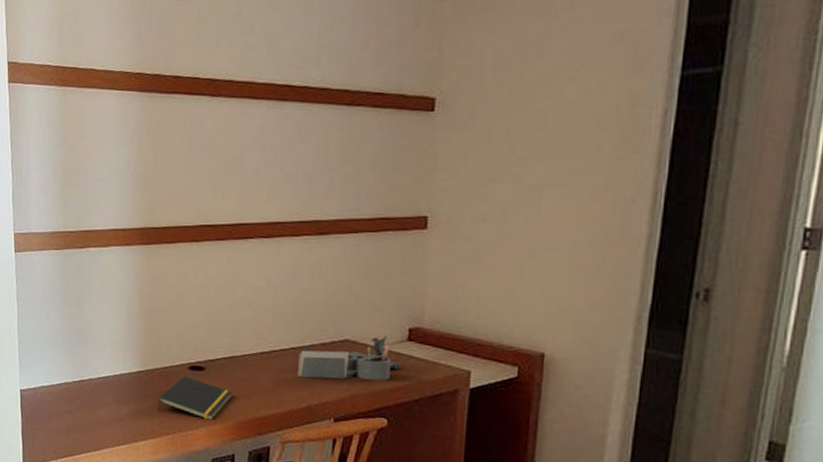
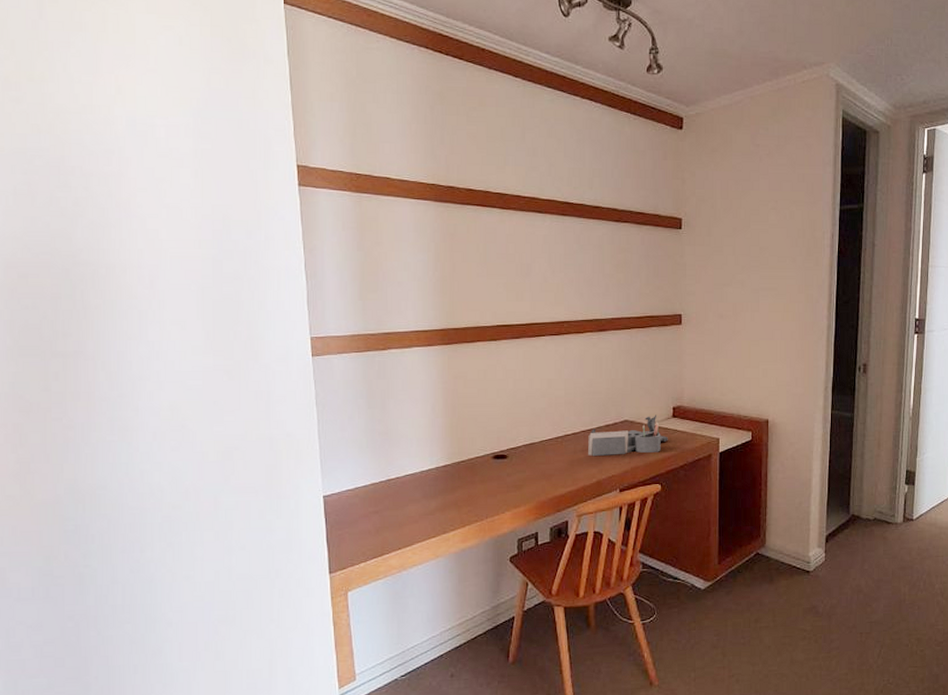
notepad: present [158,375,233,421] -> none [465,465,533,504]

